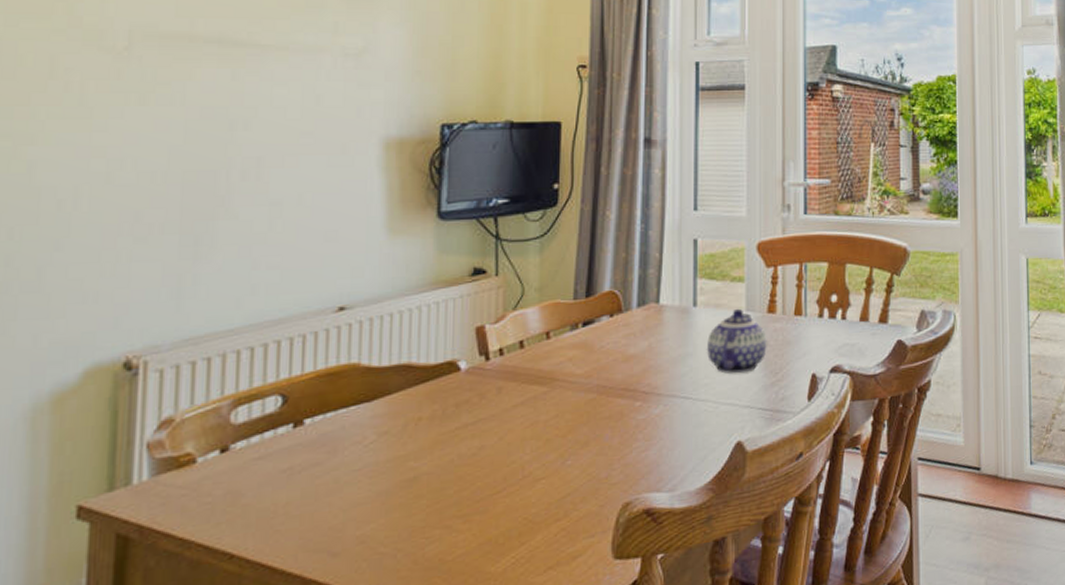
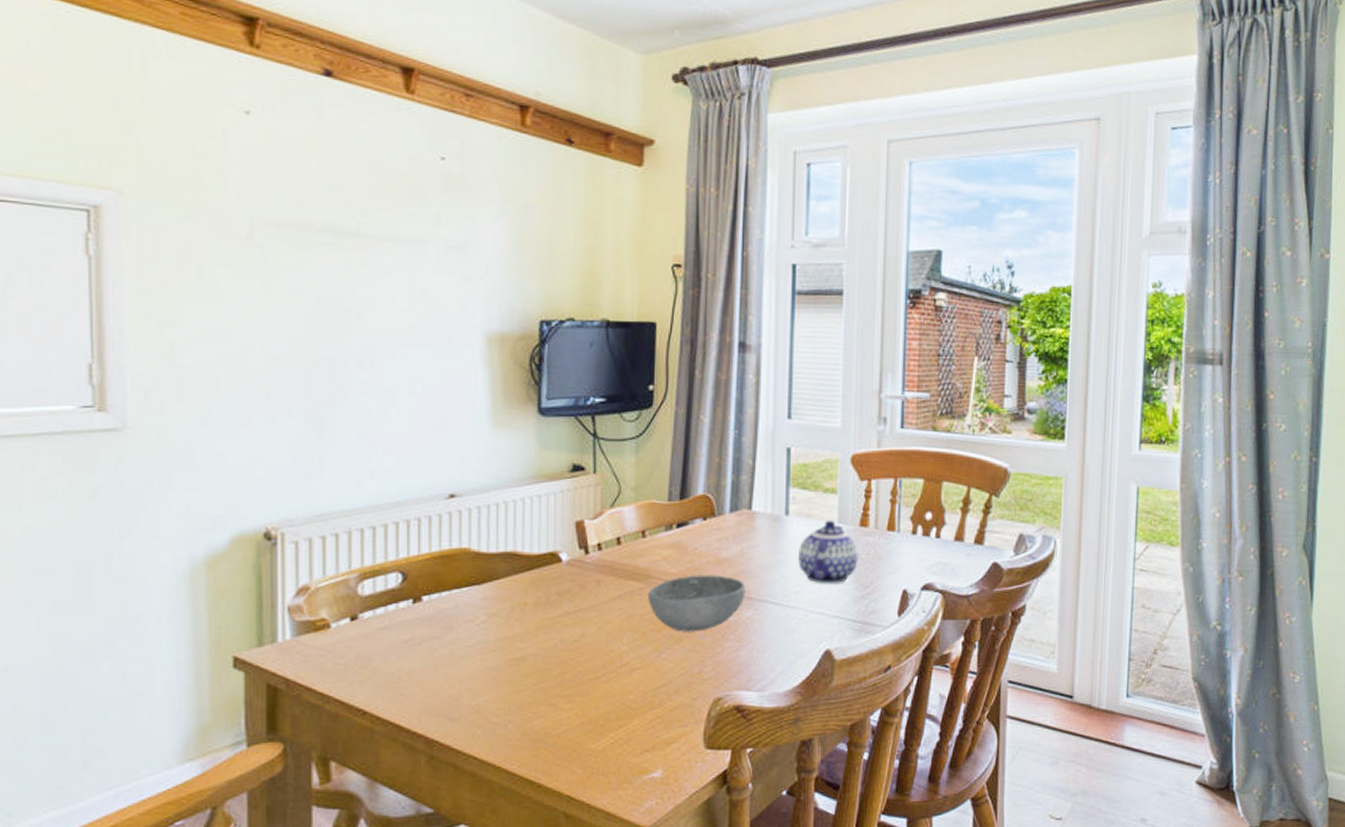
bowl: none [551,372,654,436] -> present [647,575,746,632]

